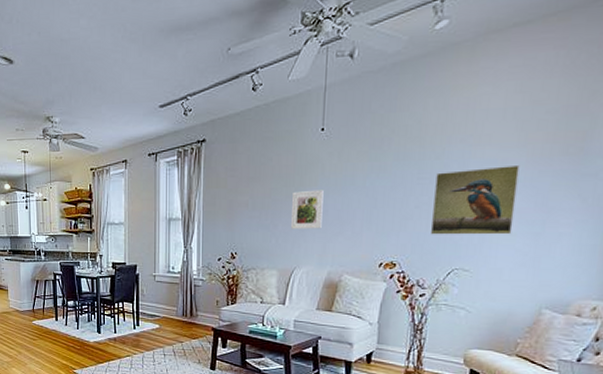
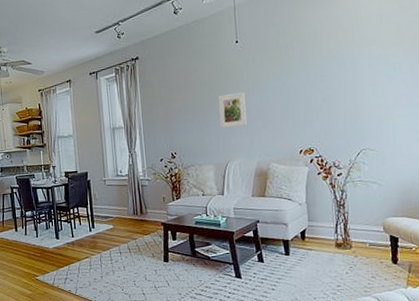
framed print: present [430,166,520,235] -> none [335,60,404,122]

